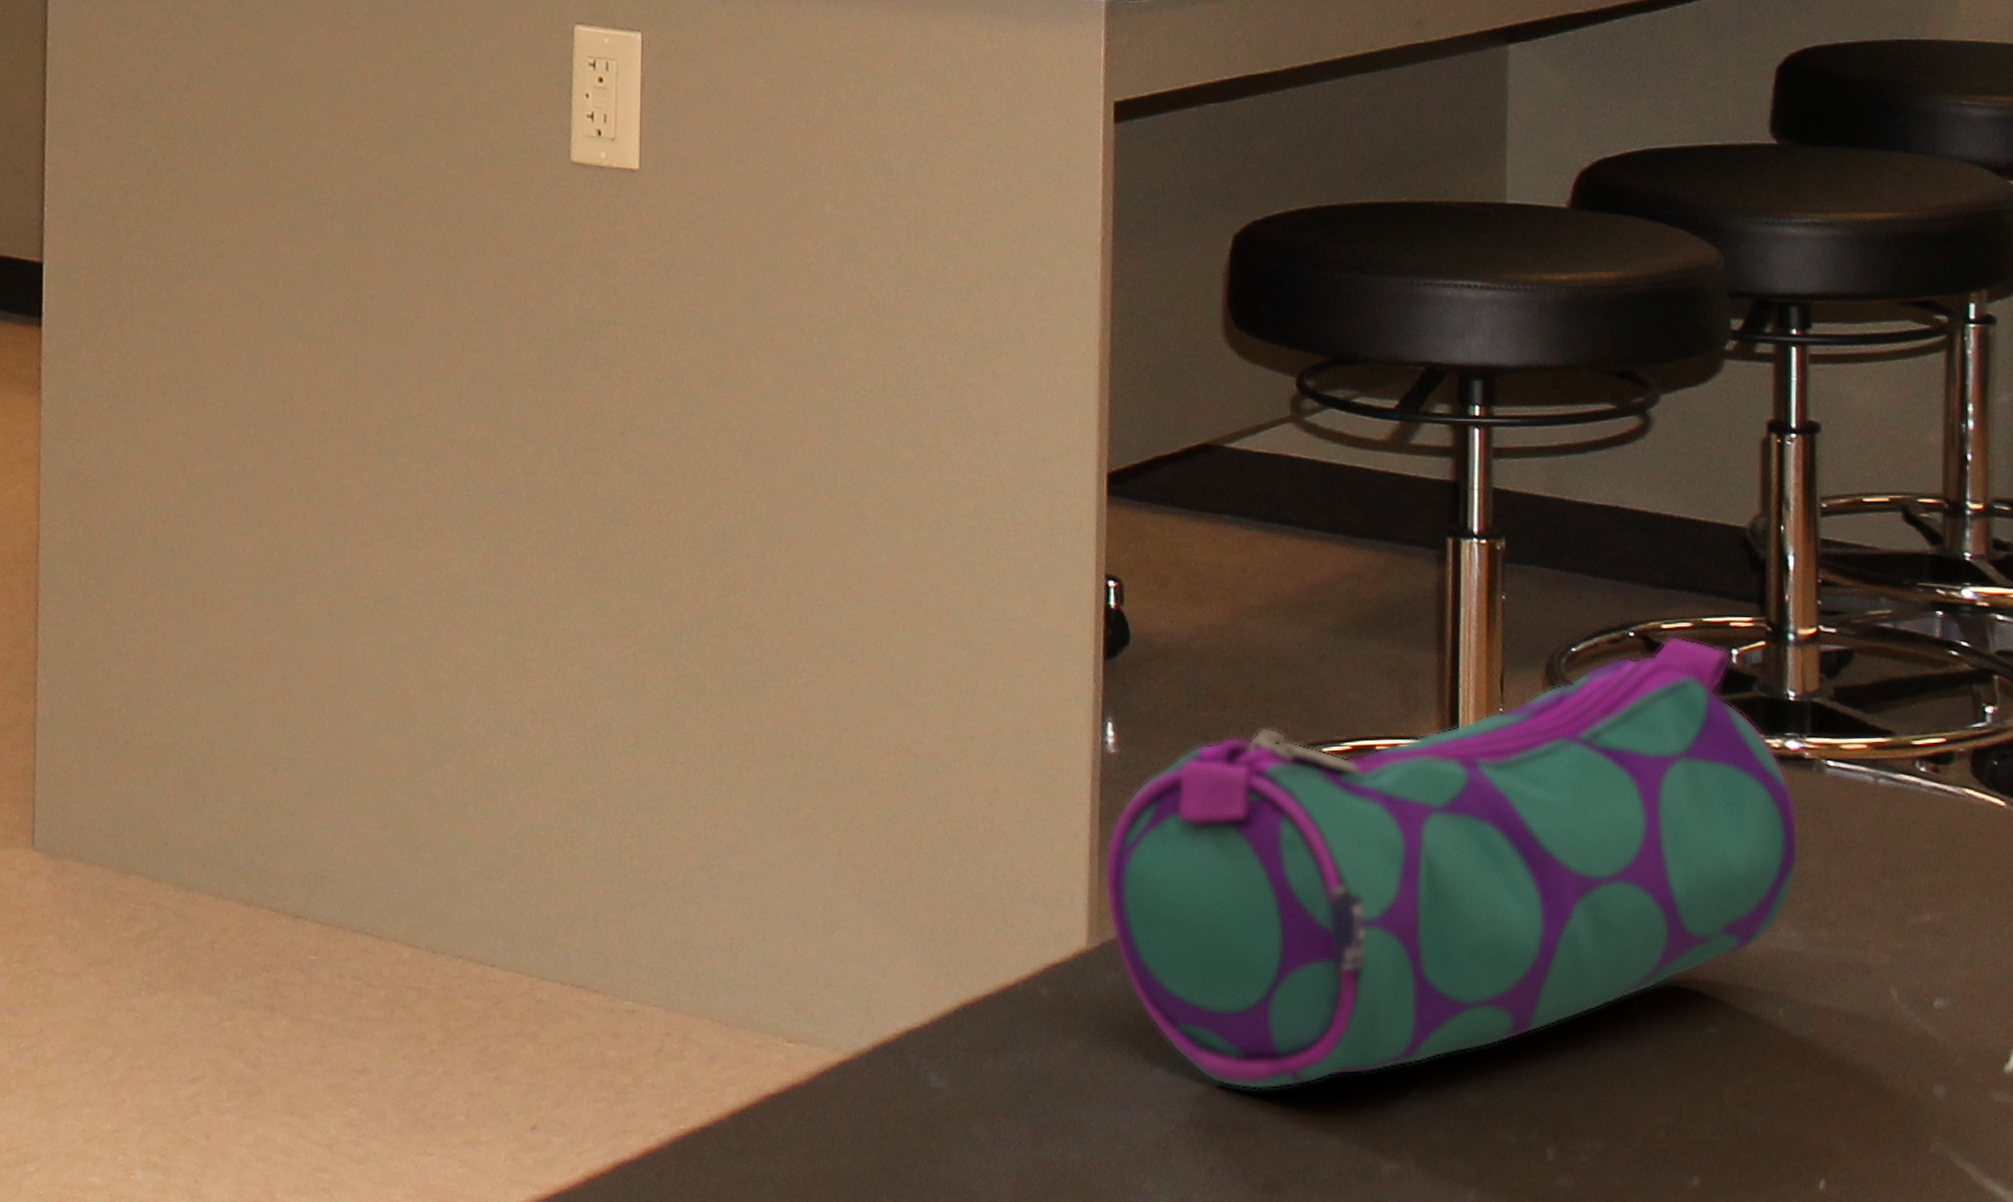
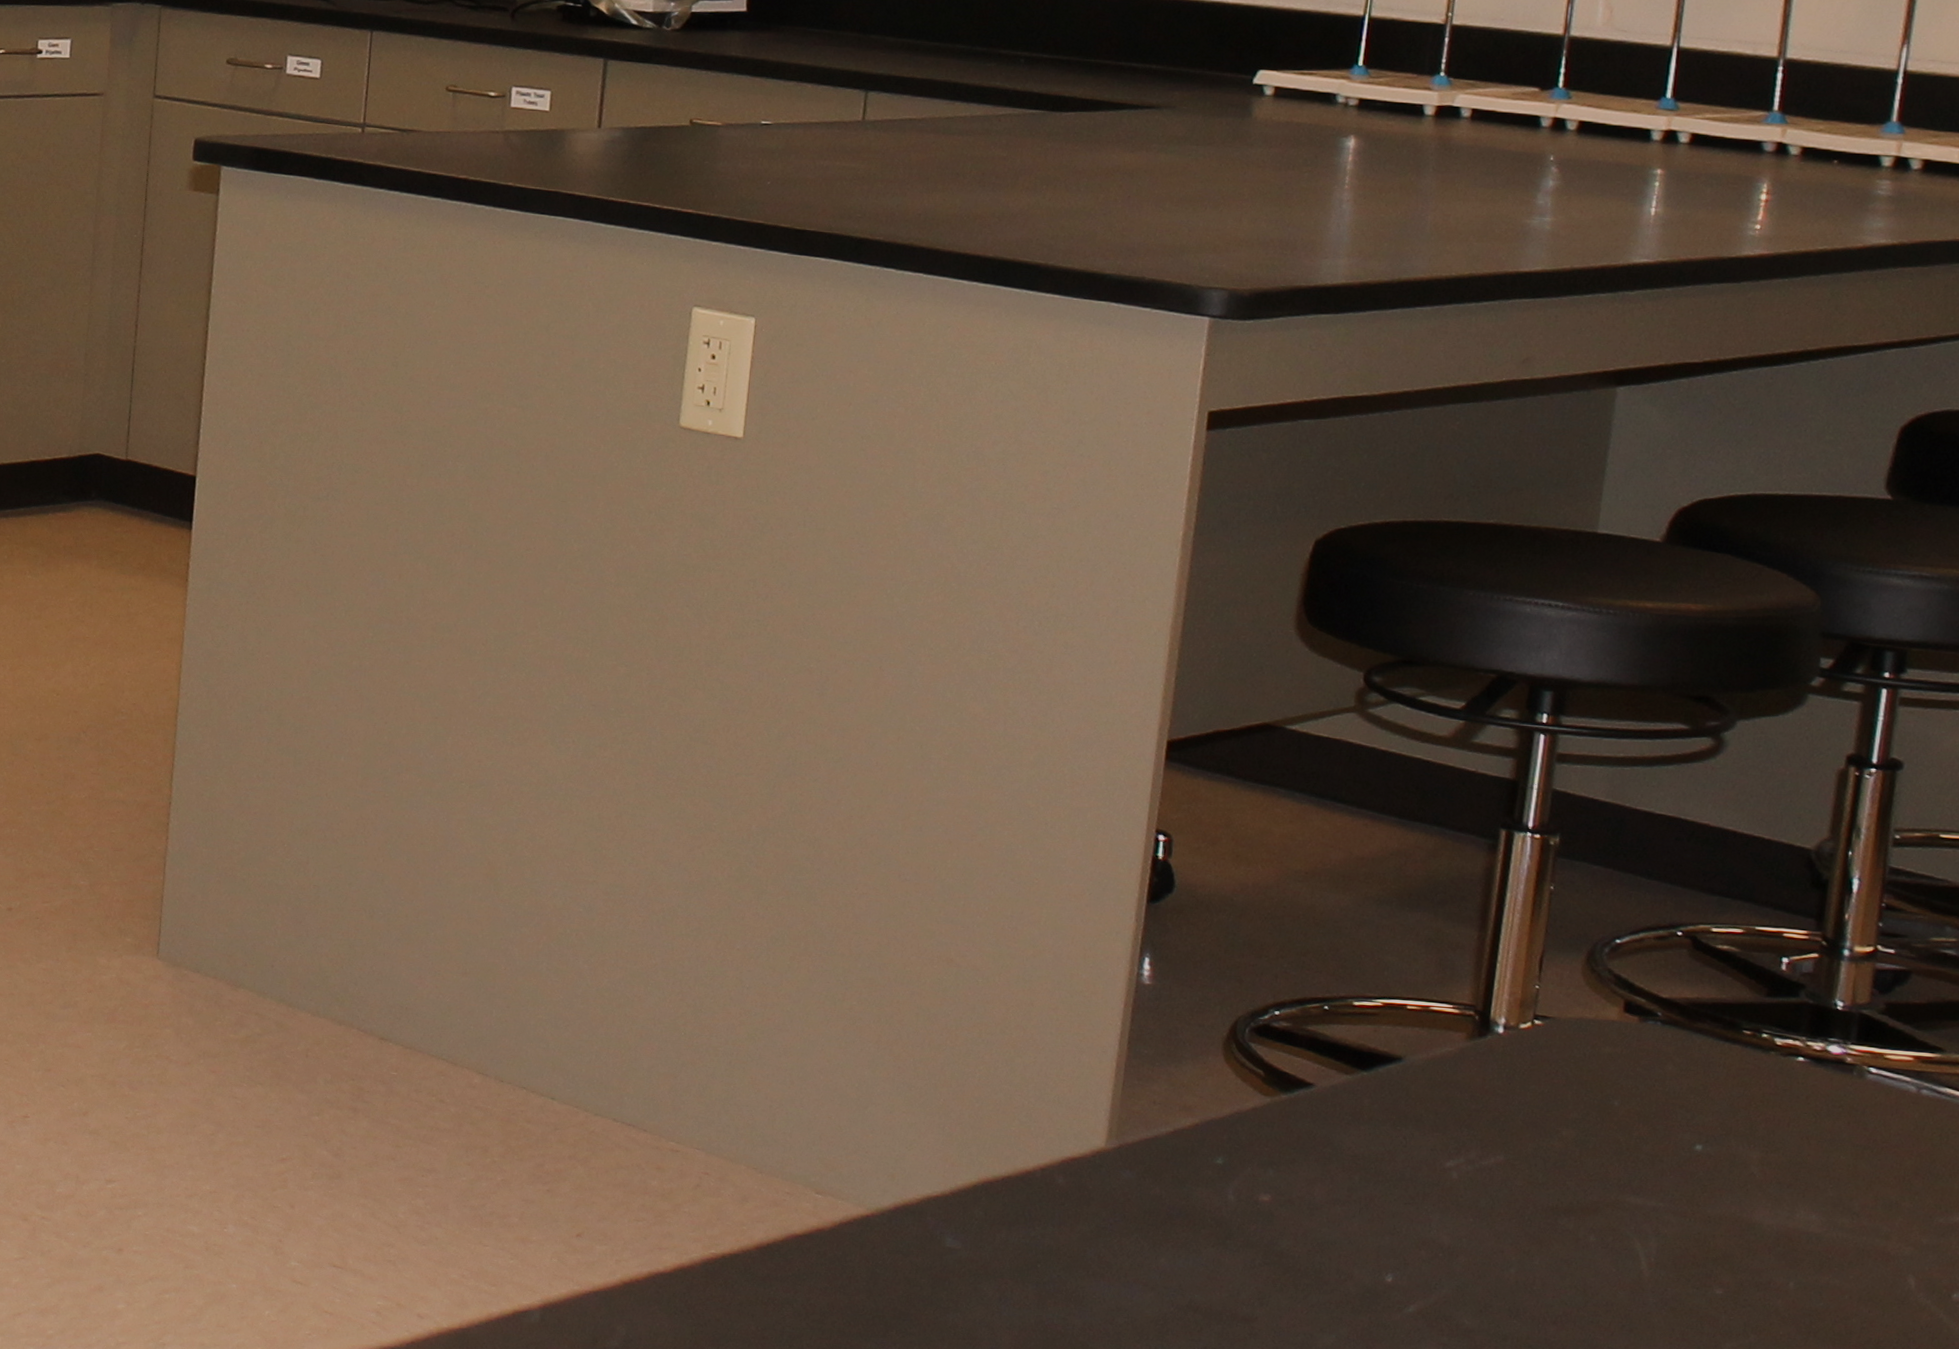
pencil case: present [1104,635,1798,1090] -> none [1127,939,1831,1290]

